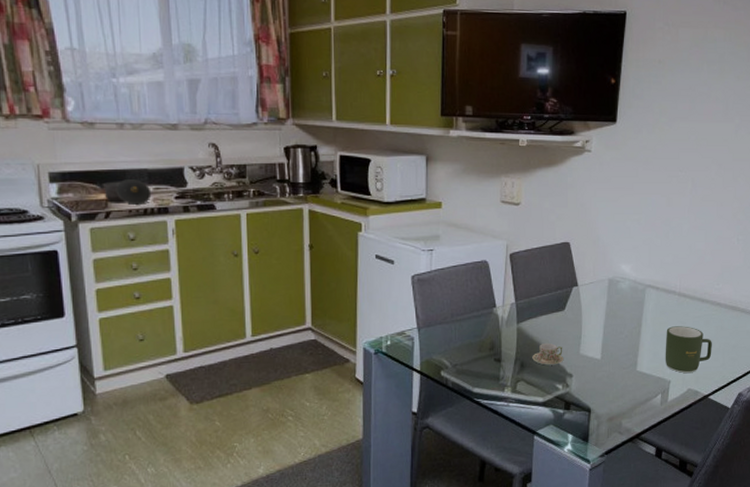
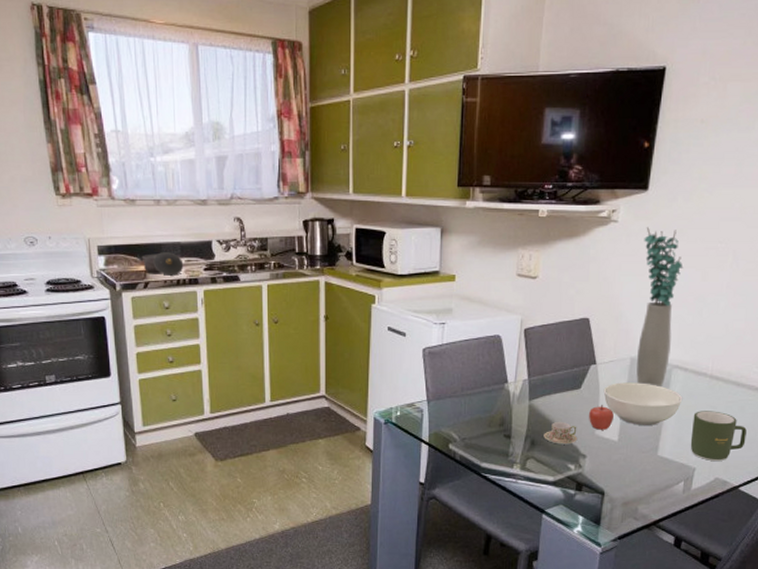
fruit: none [572,325,596,349] -> present [588,405,614,430]
bowl: none [585,302,656,343] -> present [603,382,683,425]
vase: none [614,157,651,306] -> present [636,227,684,388]

